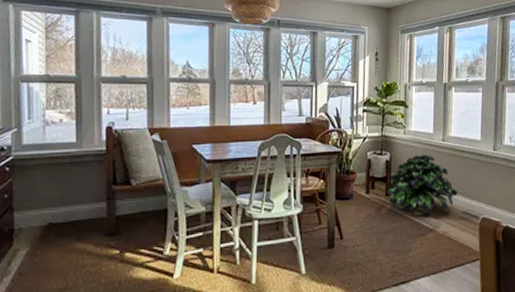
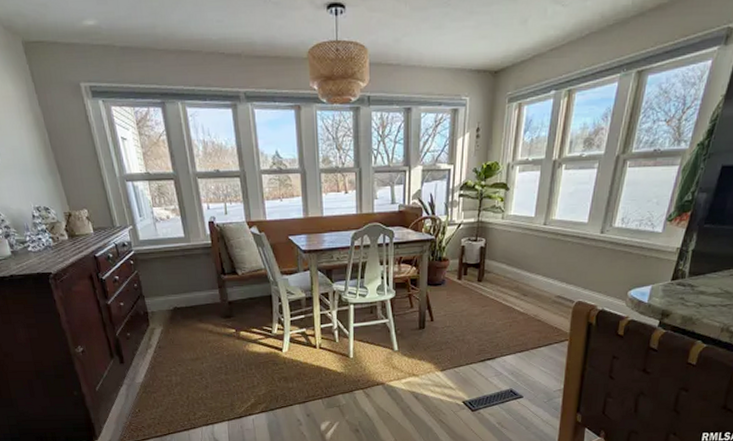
potted plant: present [388,154,458,213] -> none [480,239,554,297]

